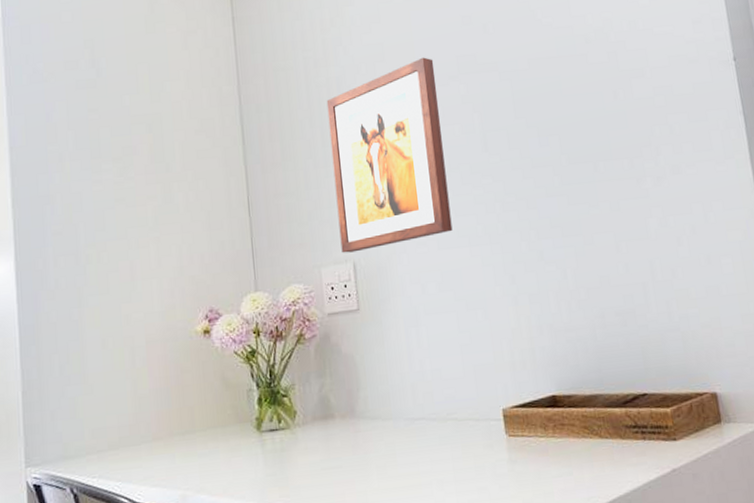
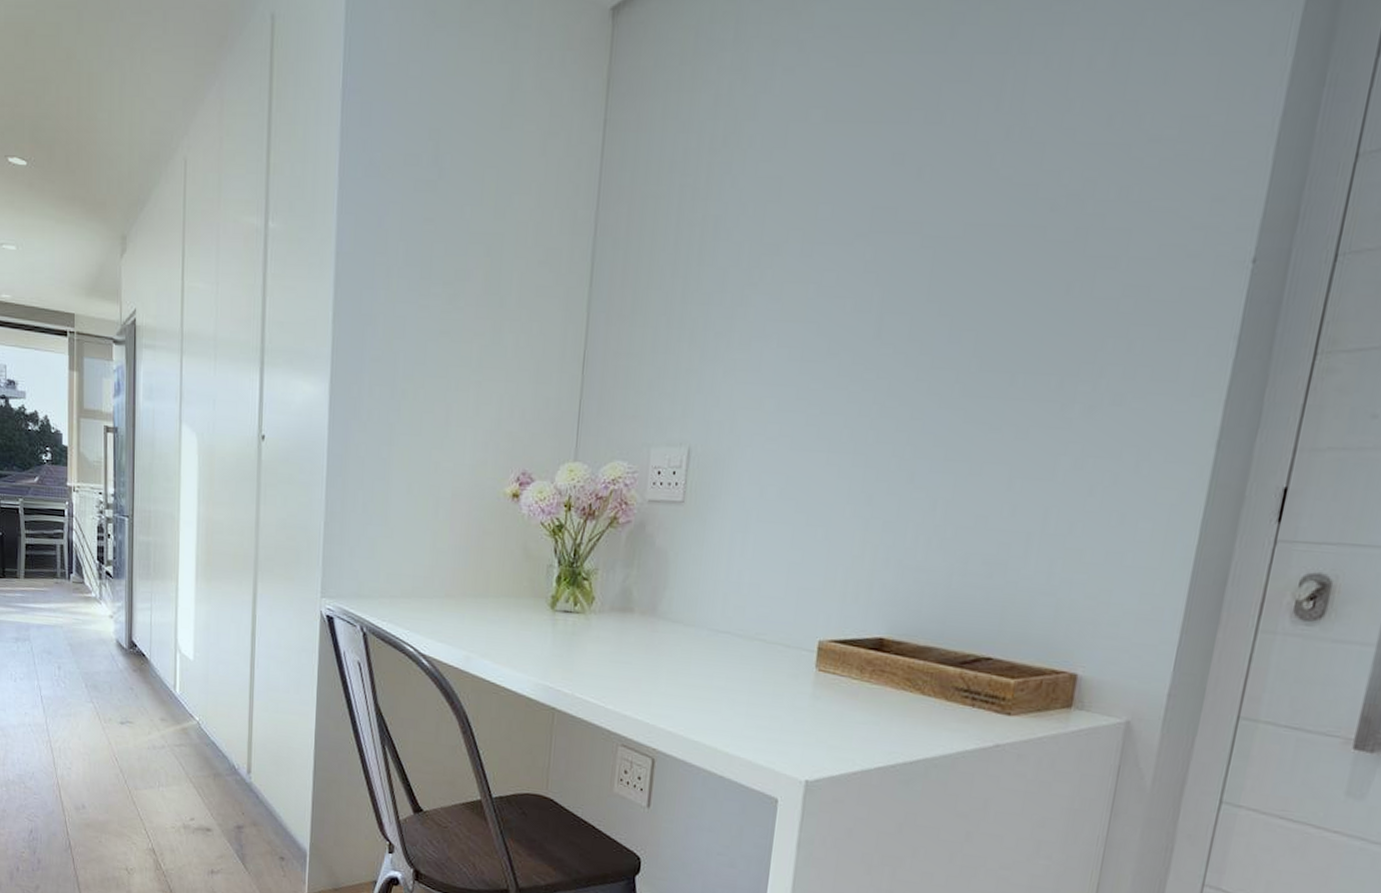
wall art: present [326,57,453,253] -> none [678,203,842,436]

